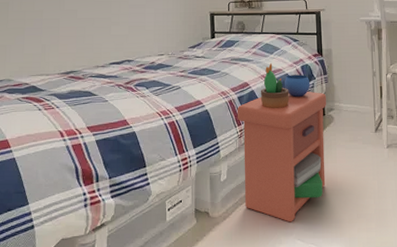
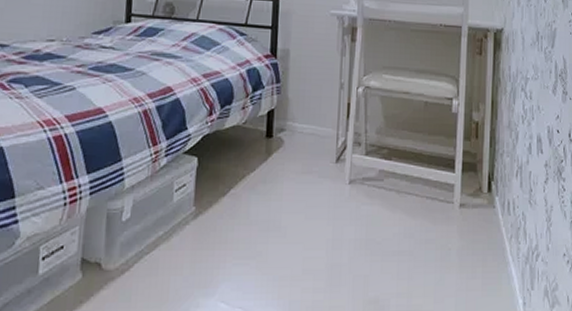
nightstand: present [237,63,326,223] -> none [152,63,276,279]

